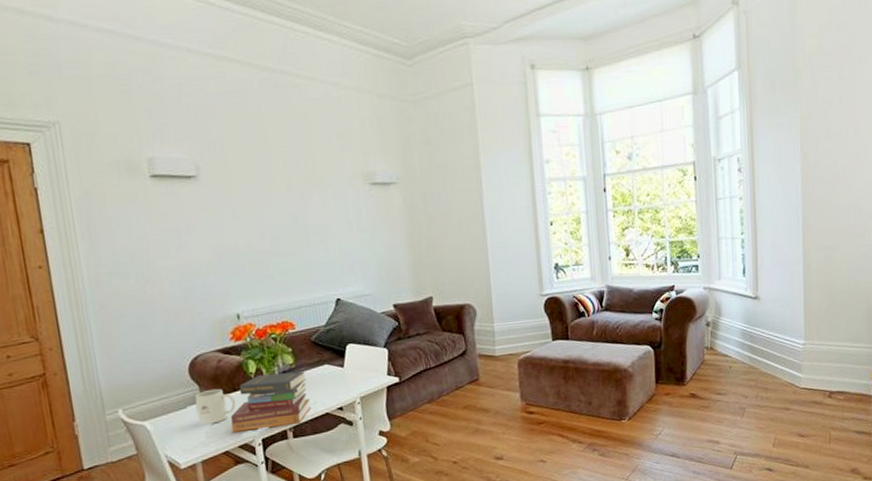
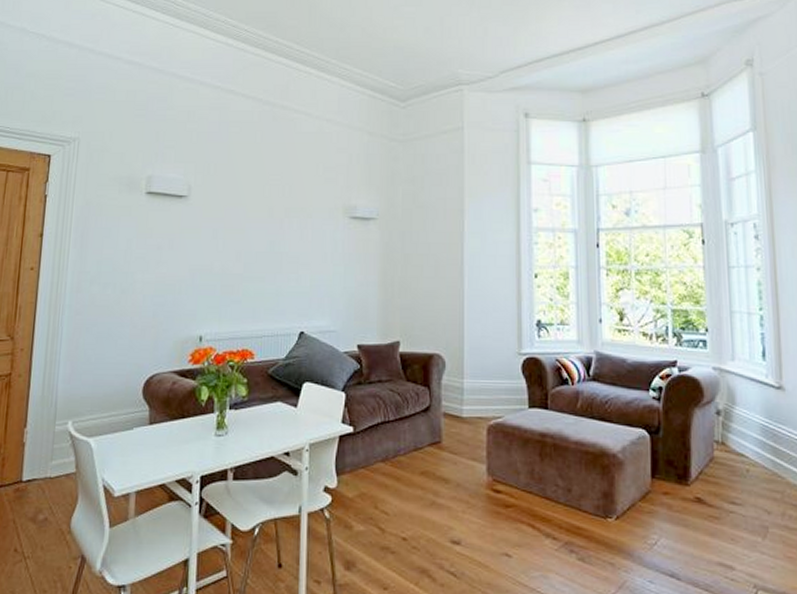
mug: present [195,388,236,425] -> none [141,412,182,451]
books: present [230,371,311,432] -> none [172,404,256,465]

